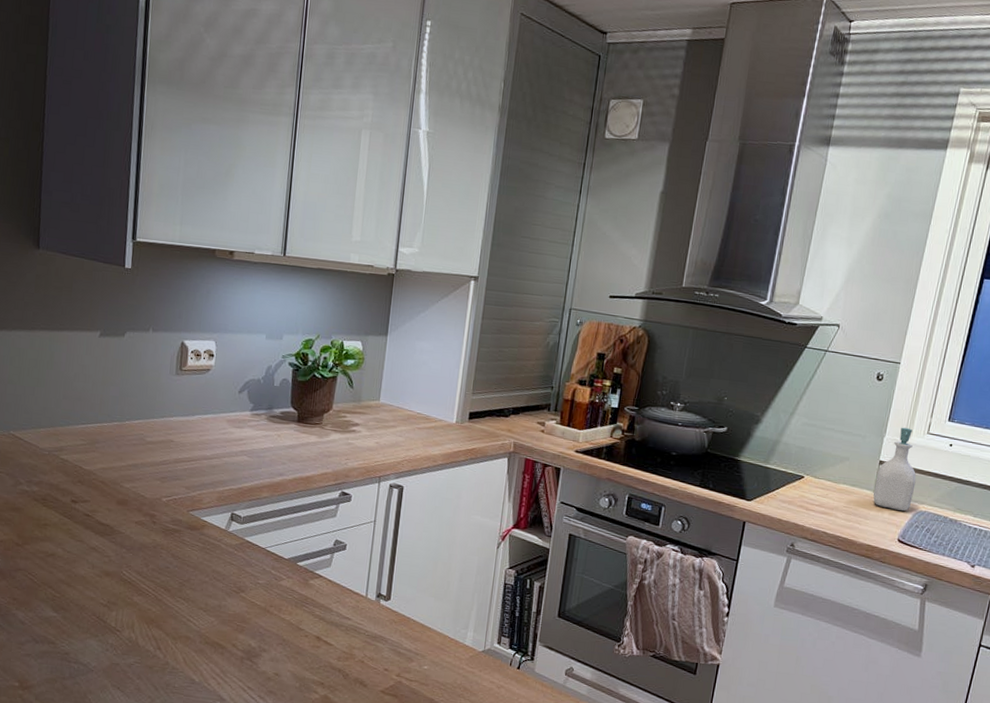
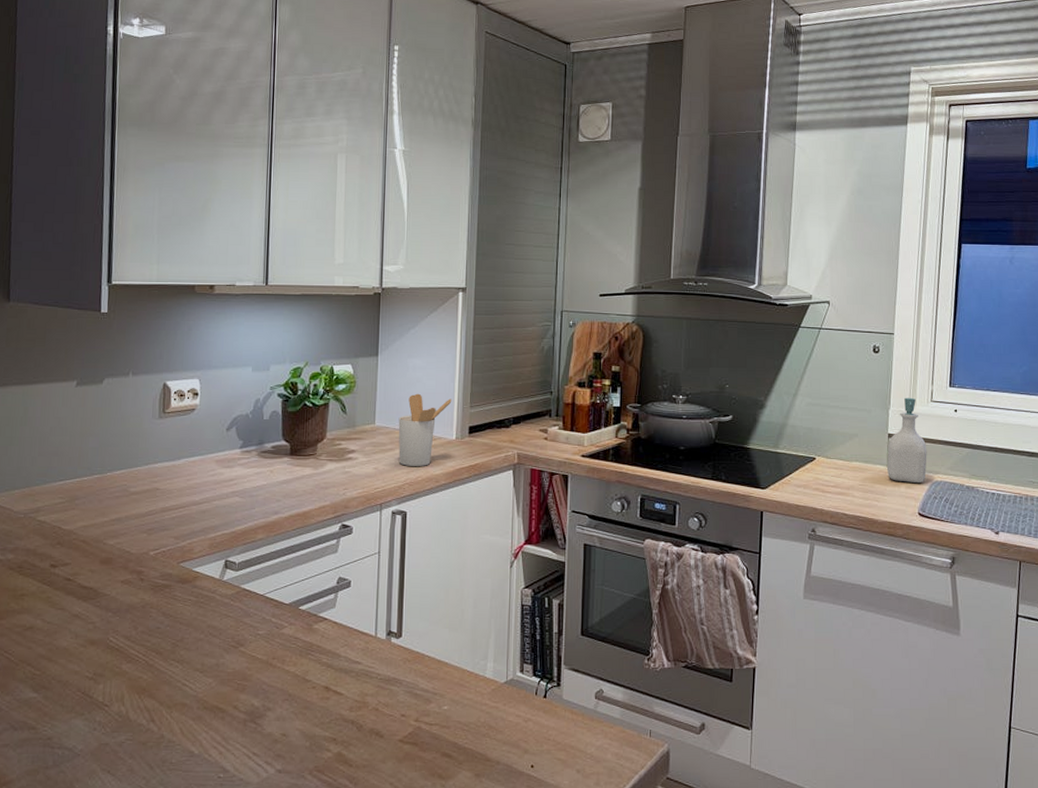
utensil holder: none [400,375,455,446] -> present [398,393,452,466]

